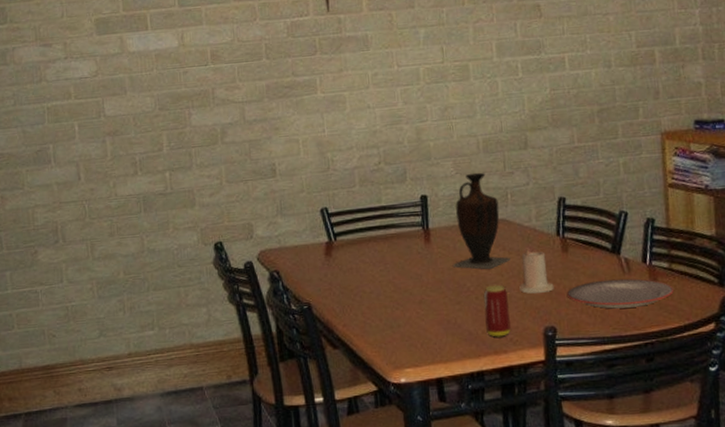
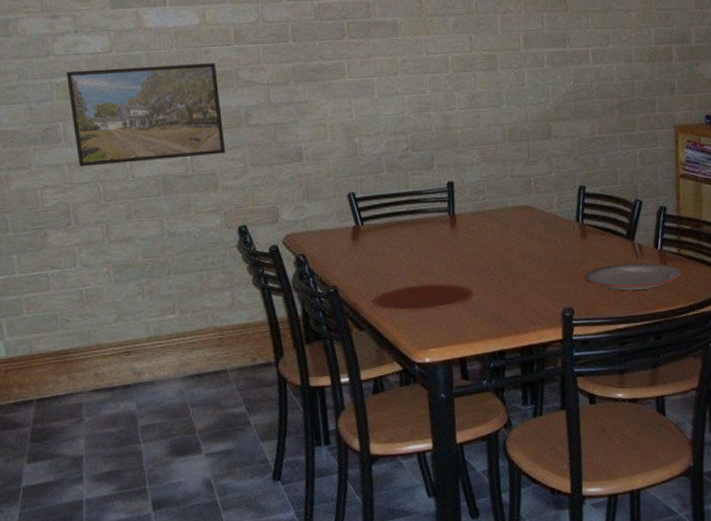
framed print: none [57,83,203,187] -> present [66,63,226,167]
plate: none [346,300,450,329] -> present [372,283,474,311]
vase: present [452,172,510,270] -> none [477,160,532,254]
beverage can: present [483,284,511,337] -> none [506,268,531,318]
candle: present [519,248,554,294] -> none [540,233,573,277]

